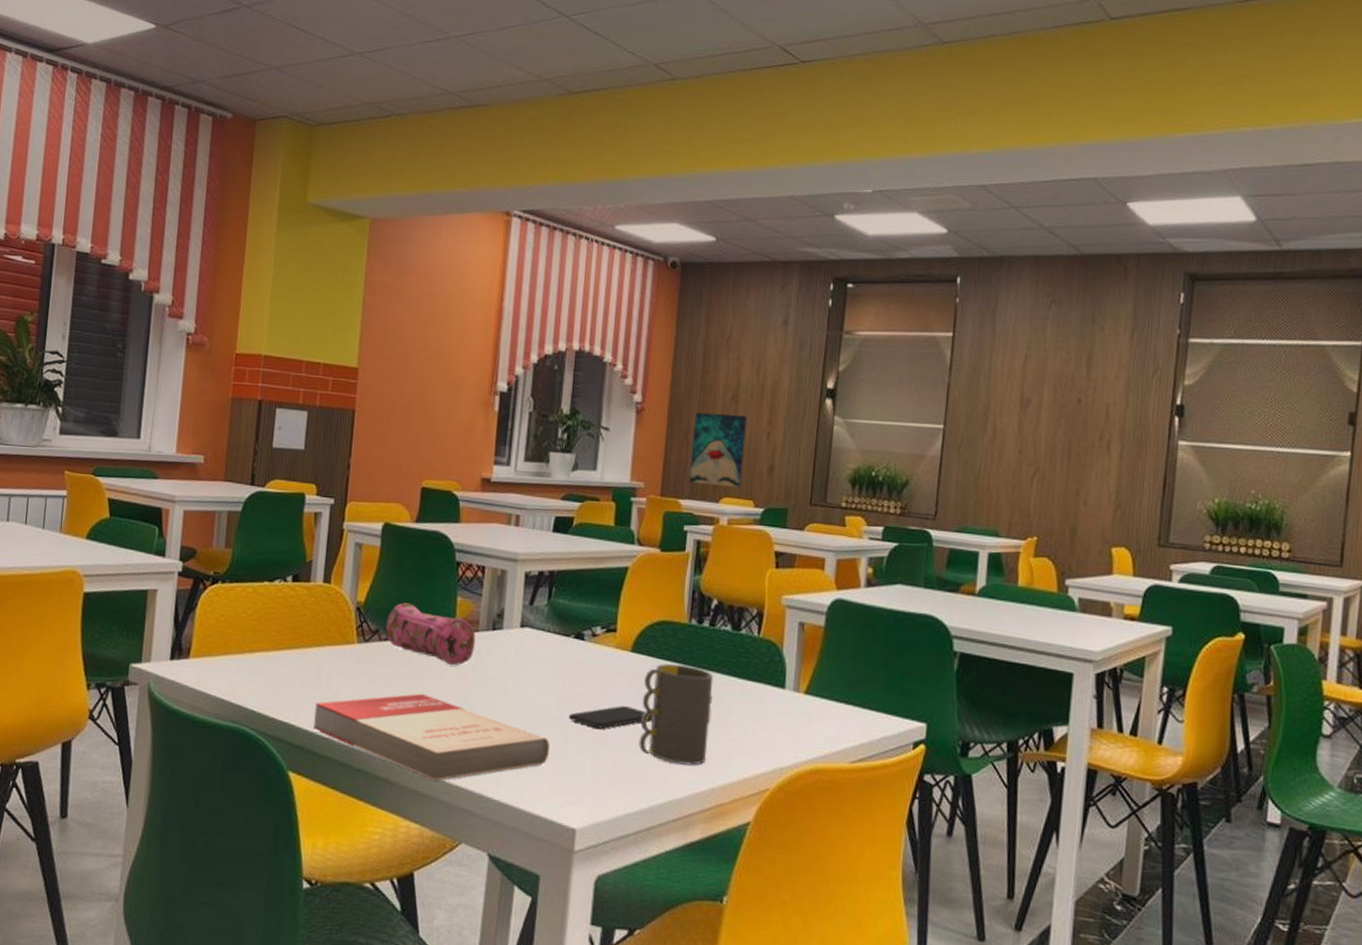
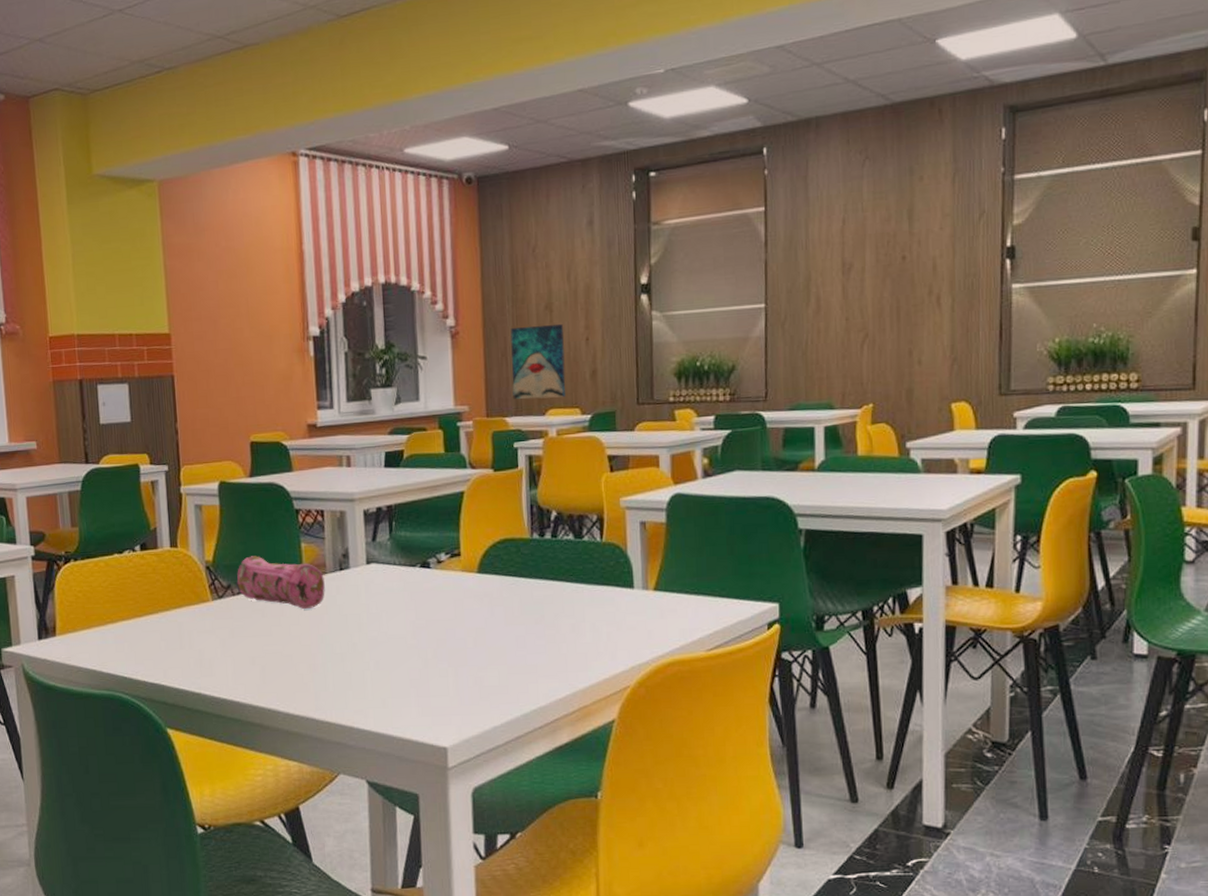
book: present [313,693,550,781] -> none [182,640,412,720]
smartphone: present [569,705,652,729] -> none [425,625,507,650]
mug: present [639,664,714,766] -> none [494,578,565,674]

